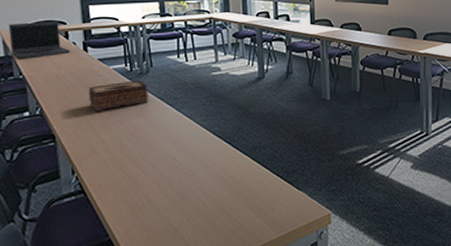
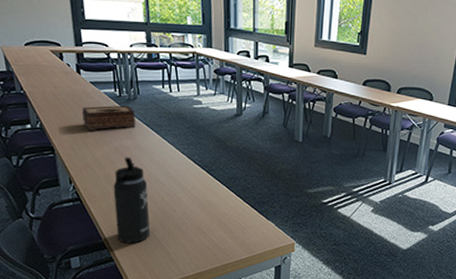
laptop: present [8,21,71,59] -> none [8,40,65,76]
thermos bottle: none [122,136,166,238] -> present [113,157,150,243]

